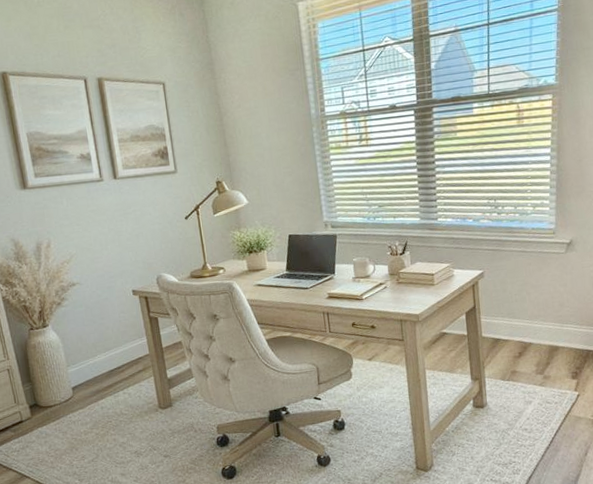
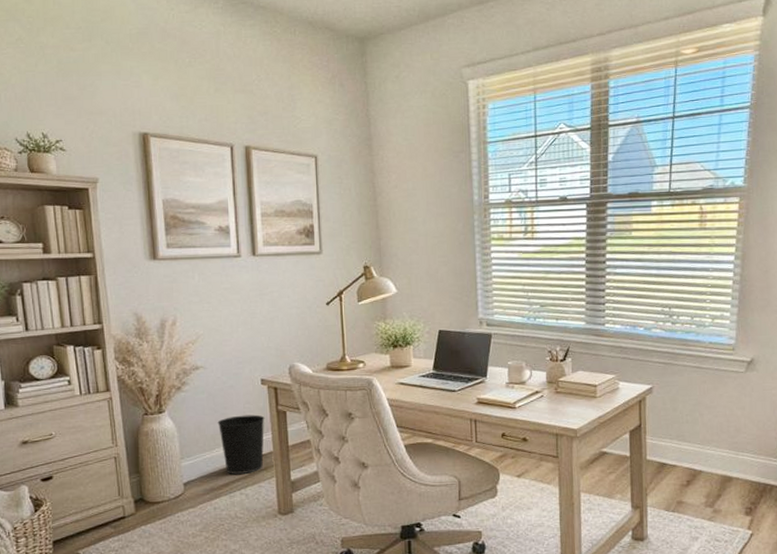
wastebasket: none [97,322,141,377] -> present [217,414,265,474]

